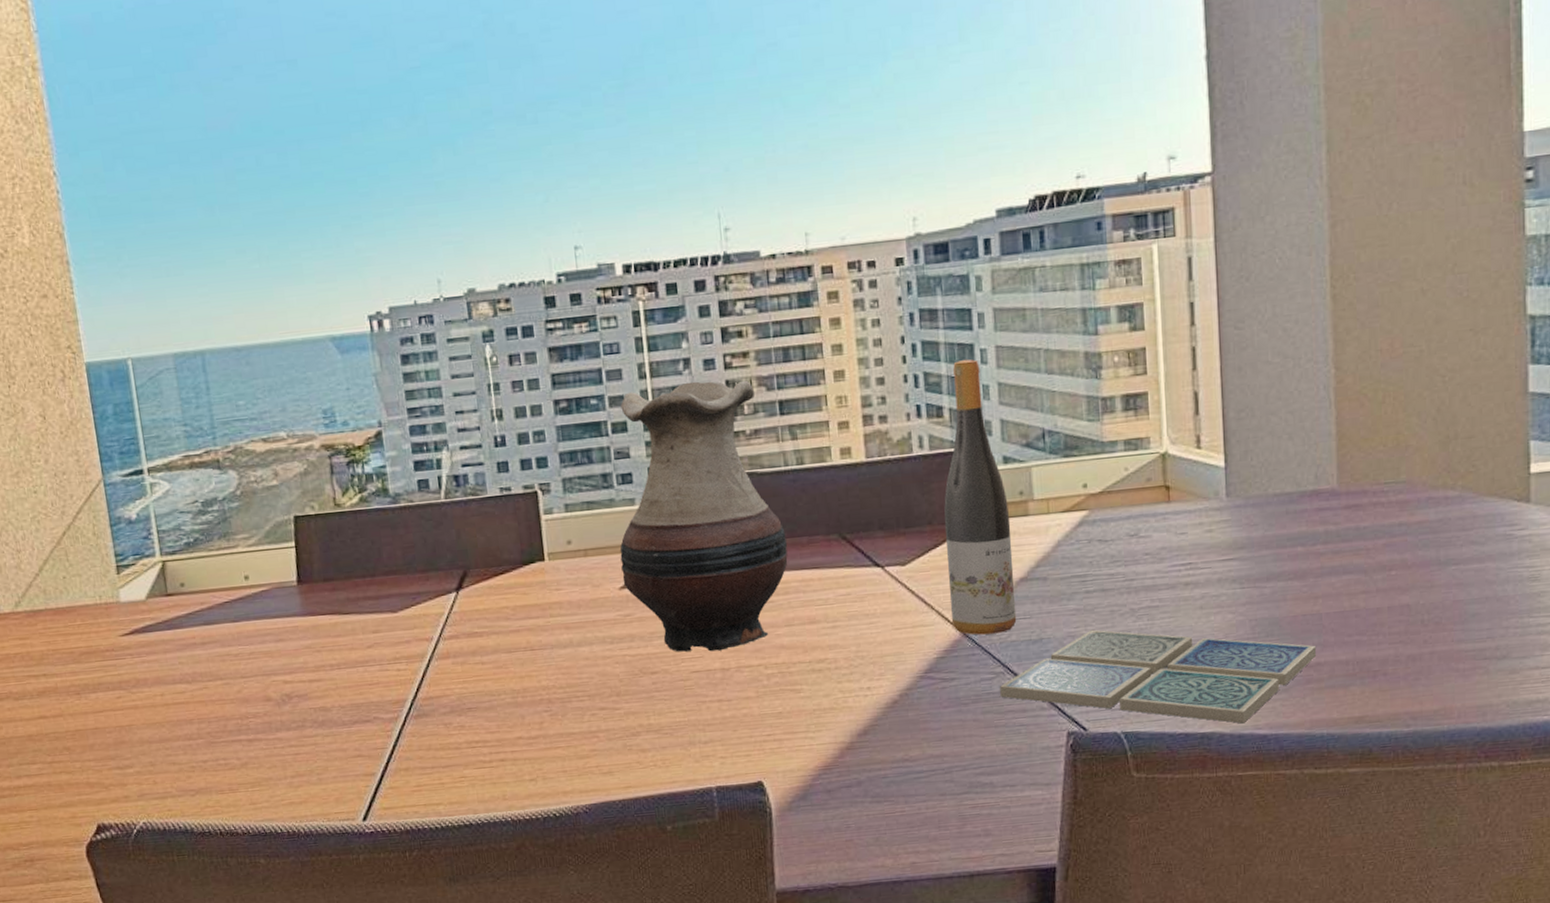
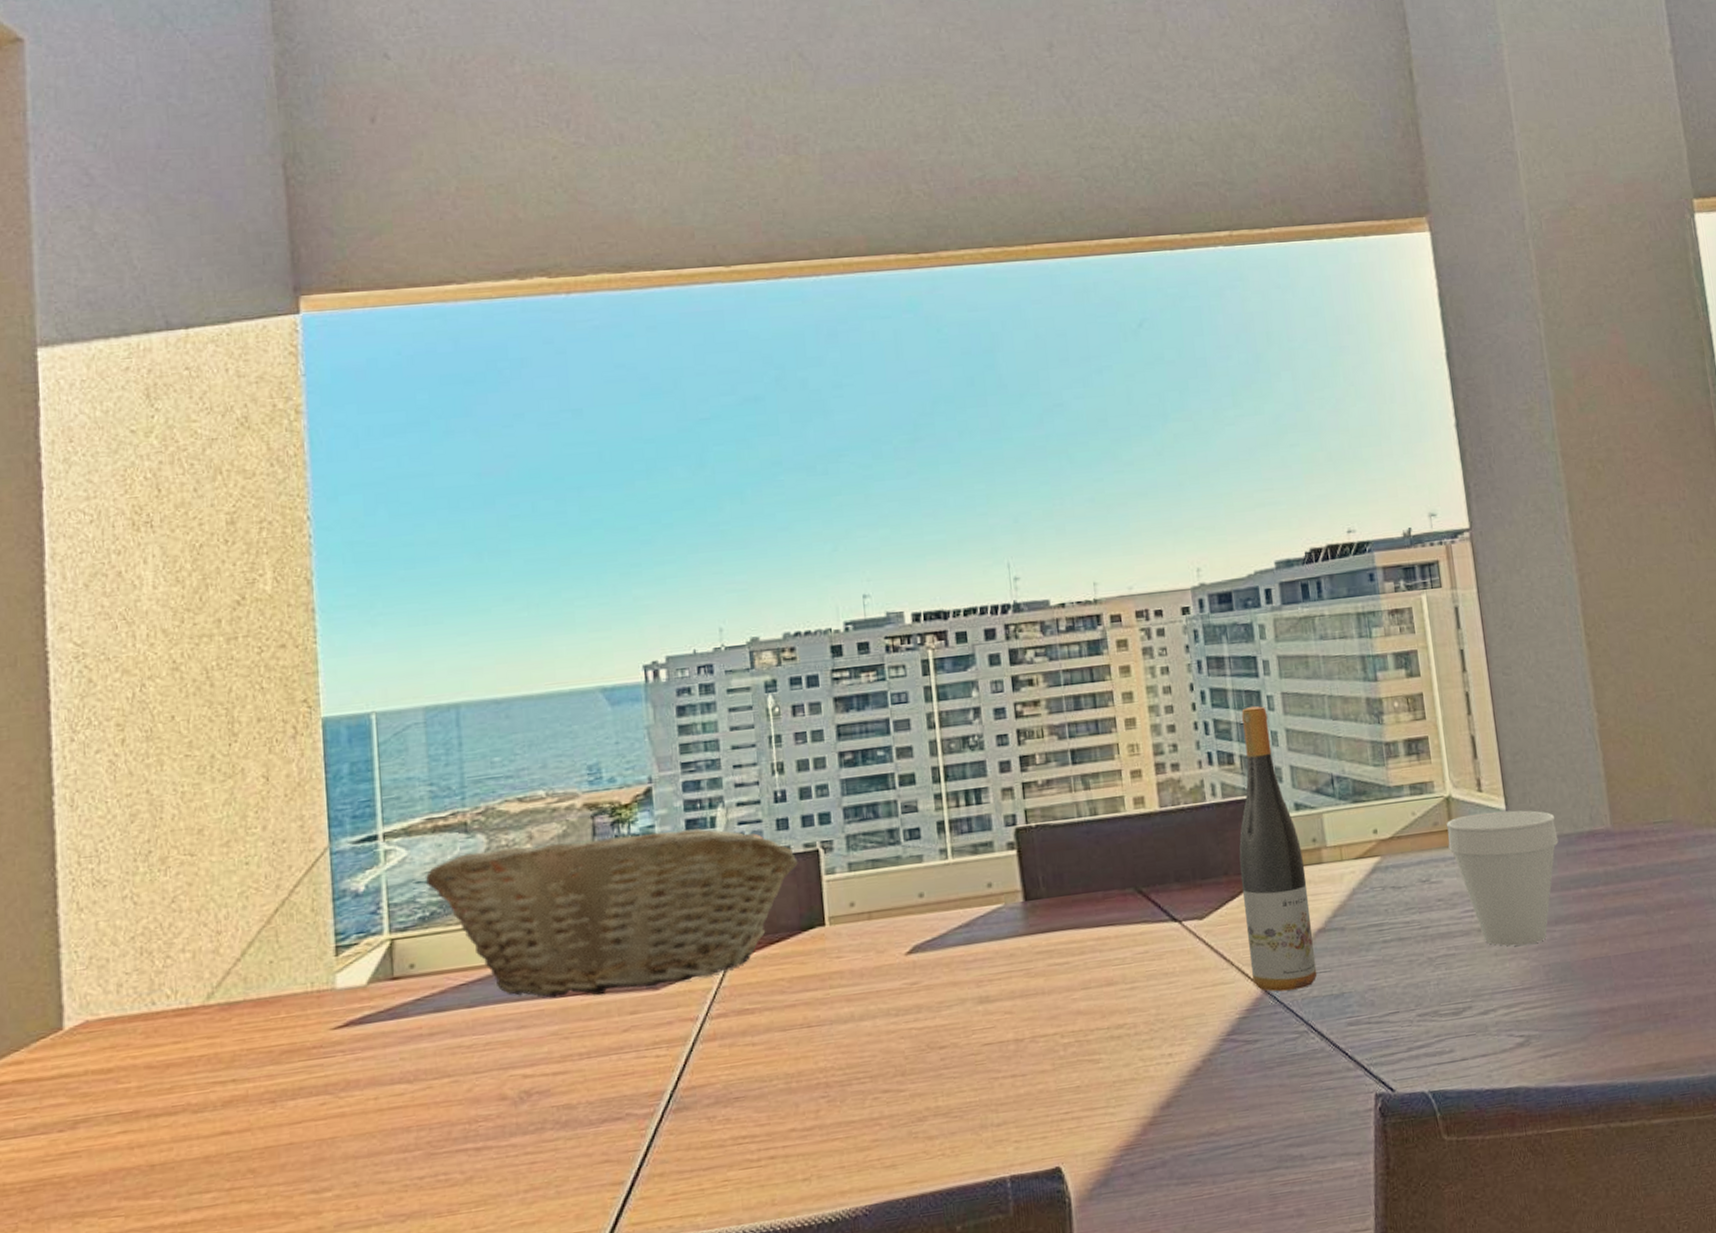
fruit basket: none [187,469,518,616] -> present [426,828,798,998]
vase: present [620,380,788,652] -> none [906,729,1083,1023]
drink coaster: present [1000,629,1317,724] -> none [1304,981,1610,1077]
cup: none [1159,467,1278,601] -> present [1446,810,1559,947]

